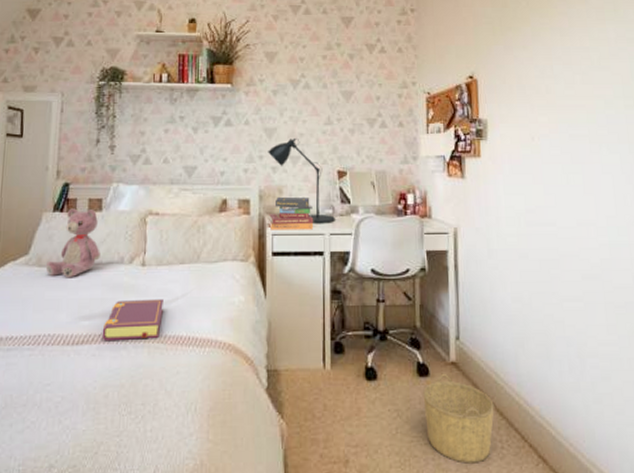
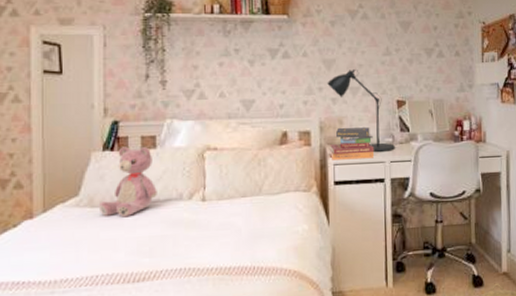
book: present [102,298,163,341] -> none [164,232,226,277]

